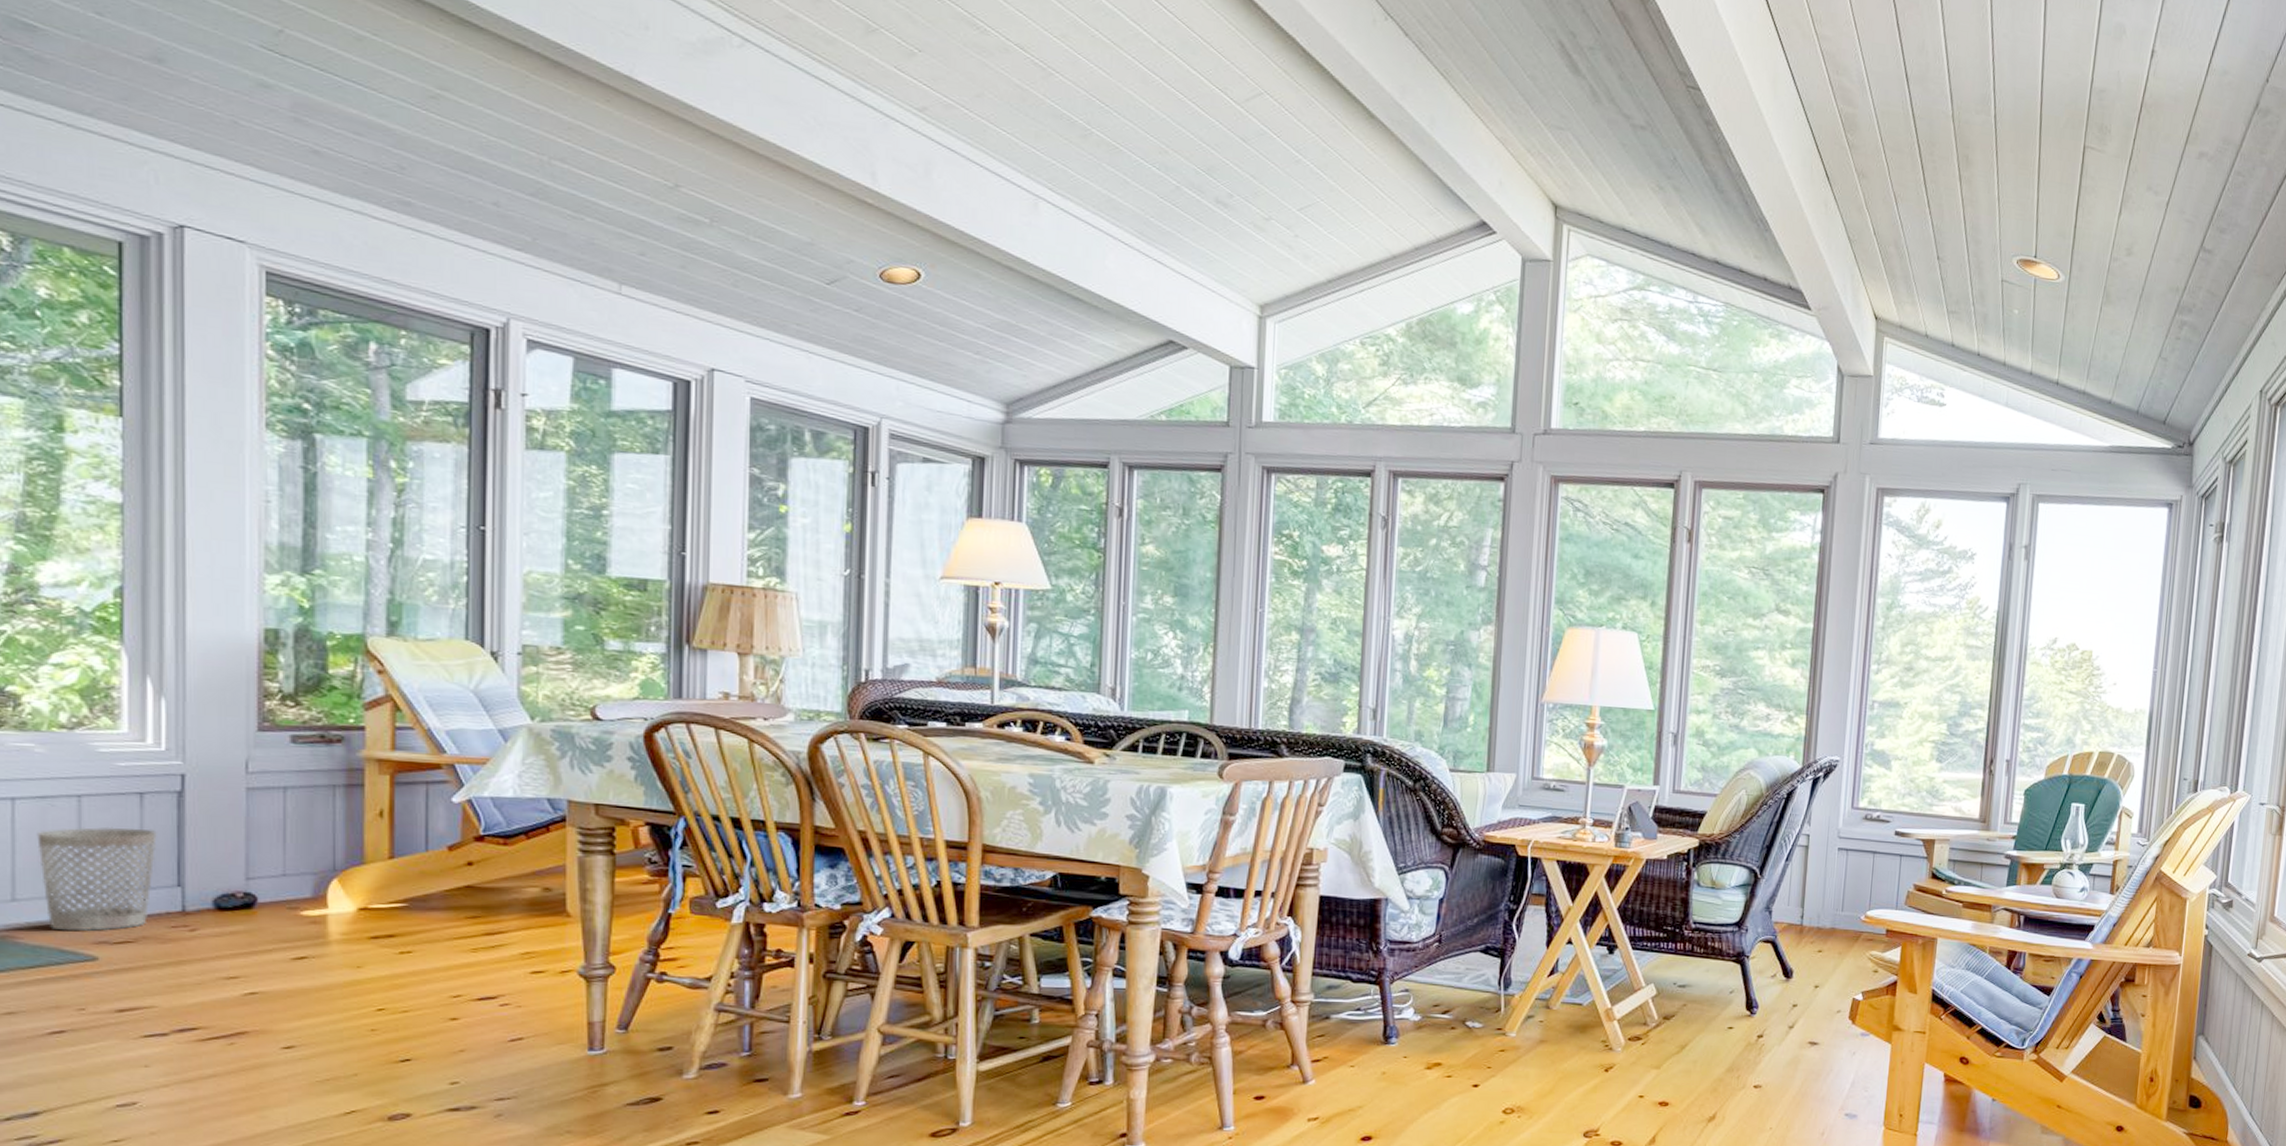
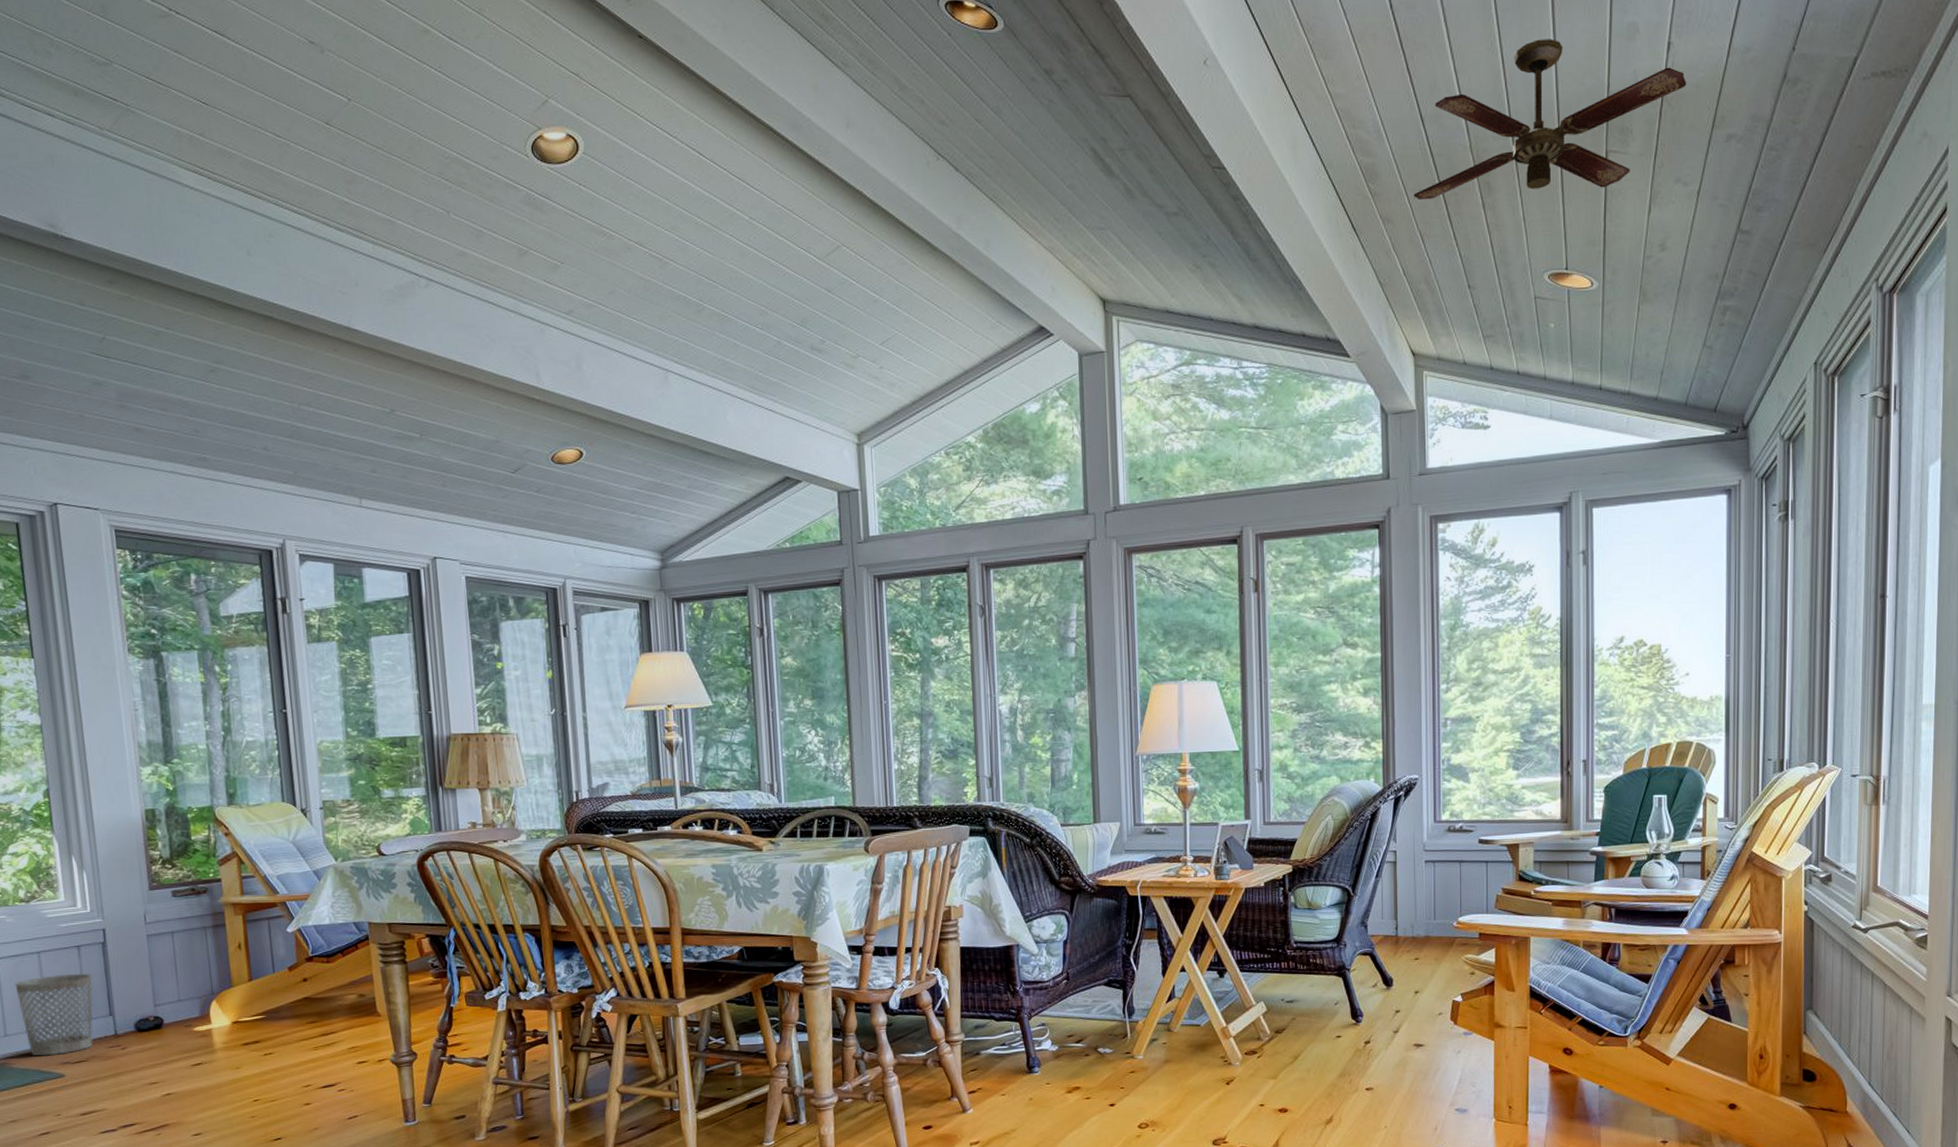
ceiling fan: none [1891,21,2166,182] -> present [1414,39,1687,201]

